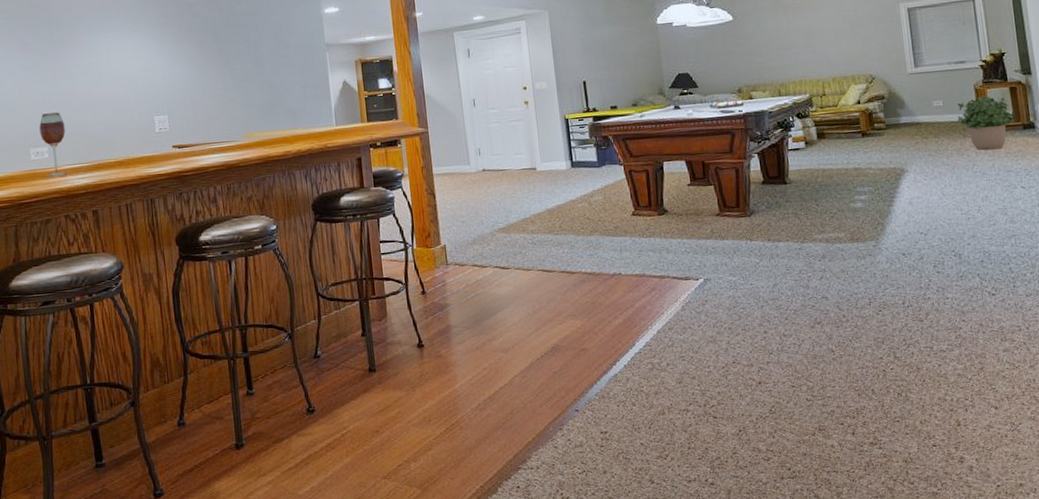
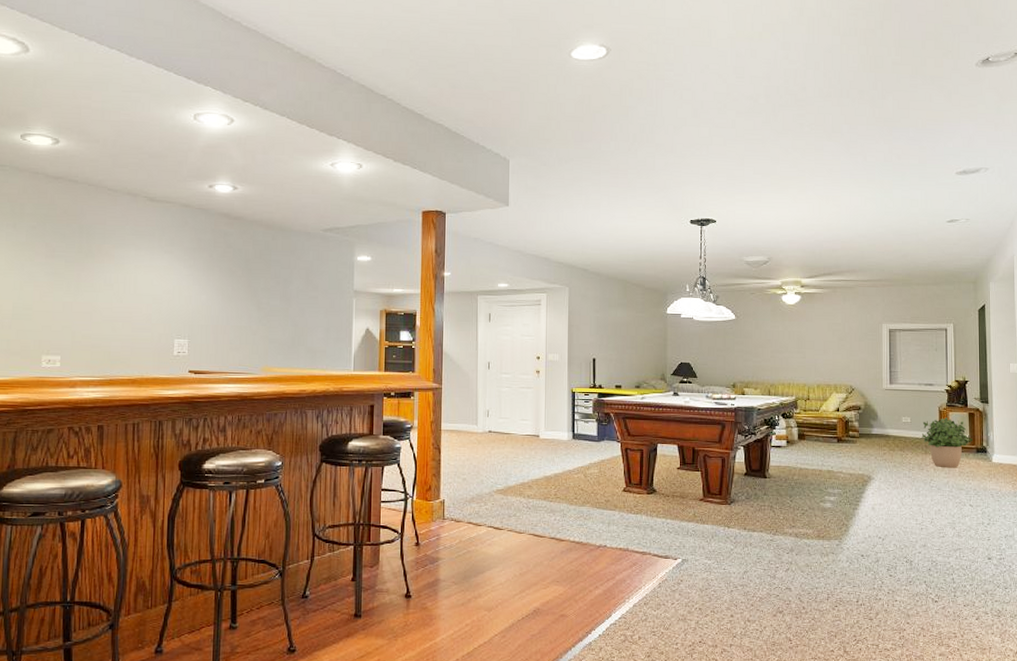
wineglass: present [39,112,68,178] -> none [54,322,82,387]

